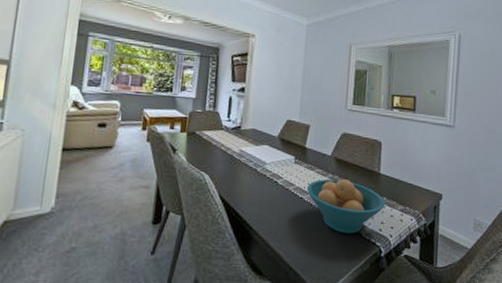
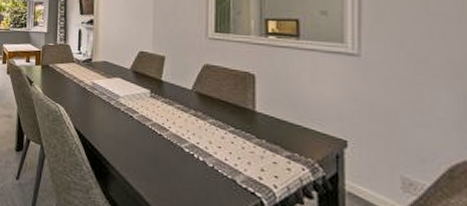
fruit bowl: present [306,179,386,234] -> none [165,115,266,180]

